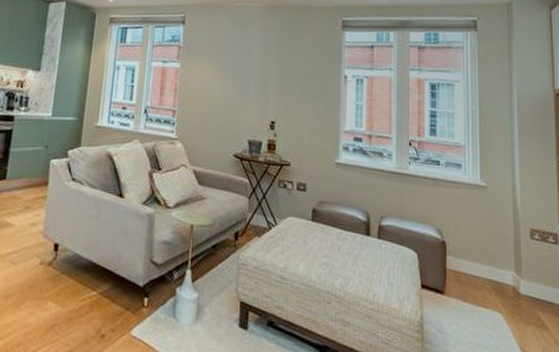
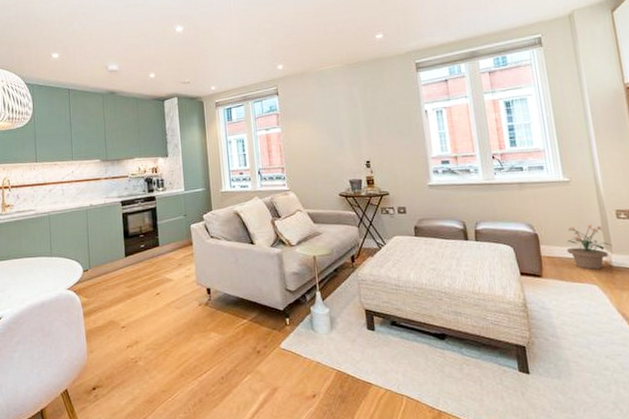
potted plant: none [474,240,523,295] -> present [566,224,612,270]

